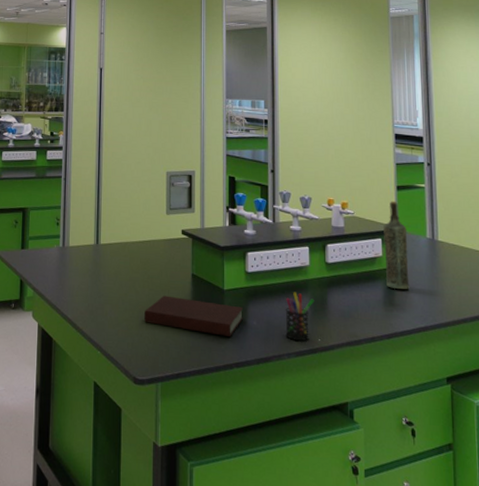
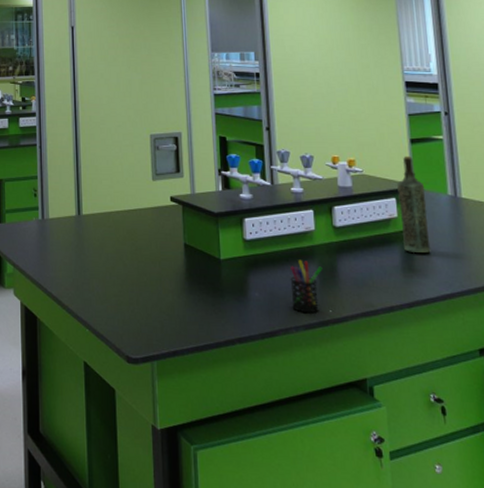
notebook: present [144,295,244,336] -> none [134,268,245,310]

